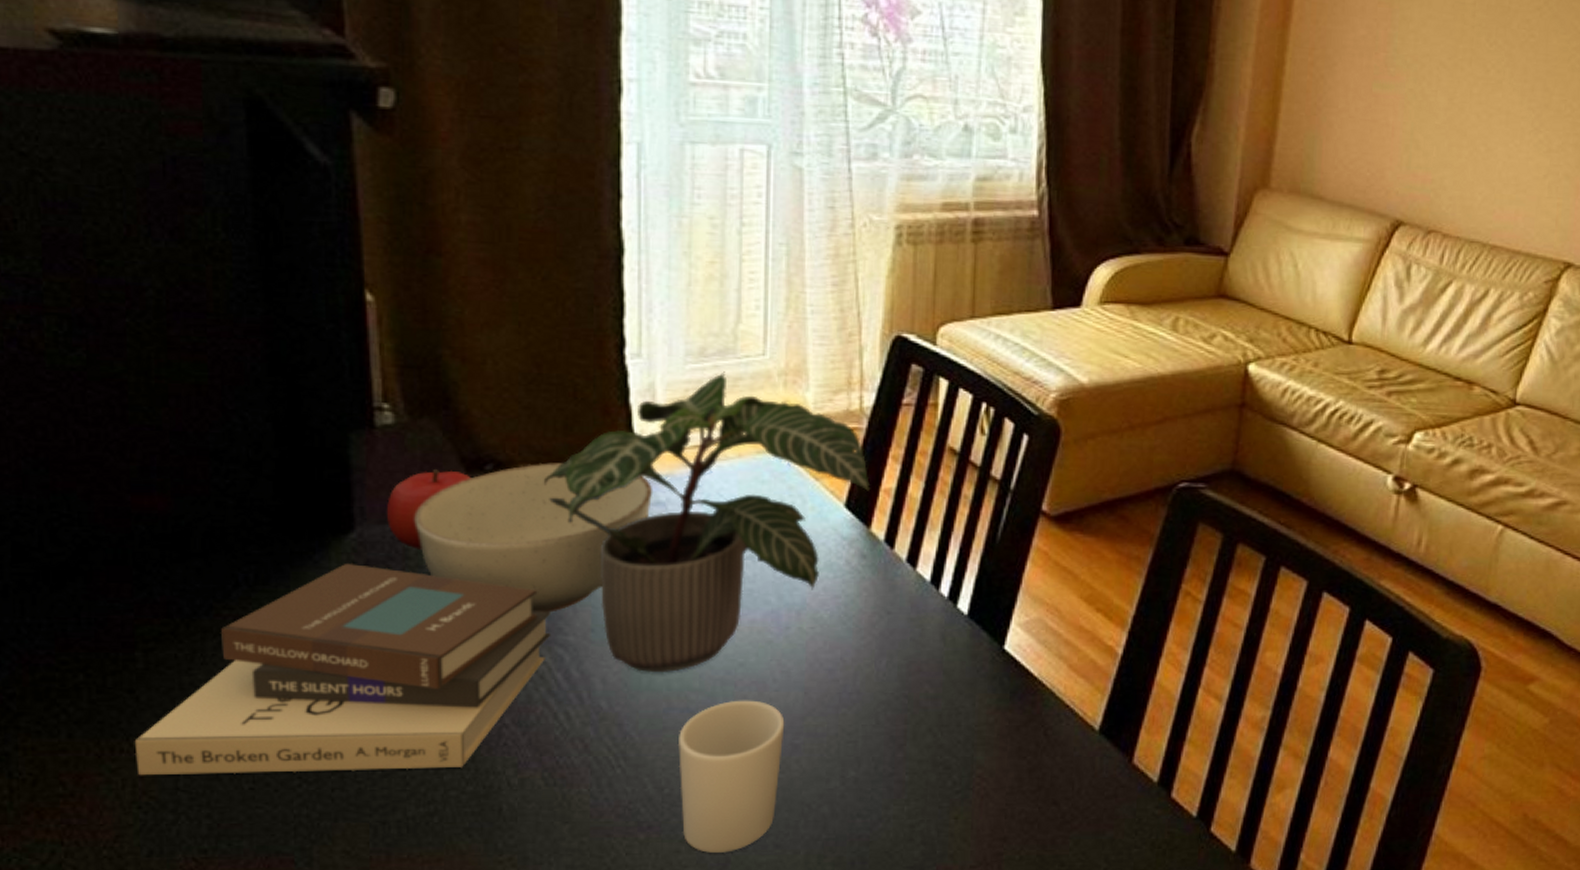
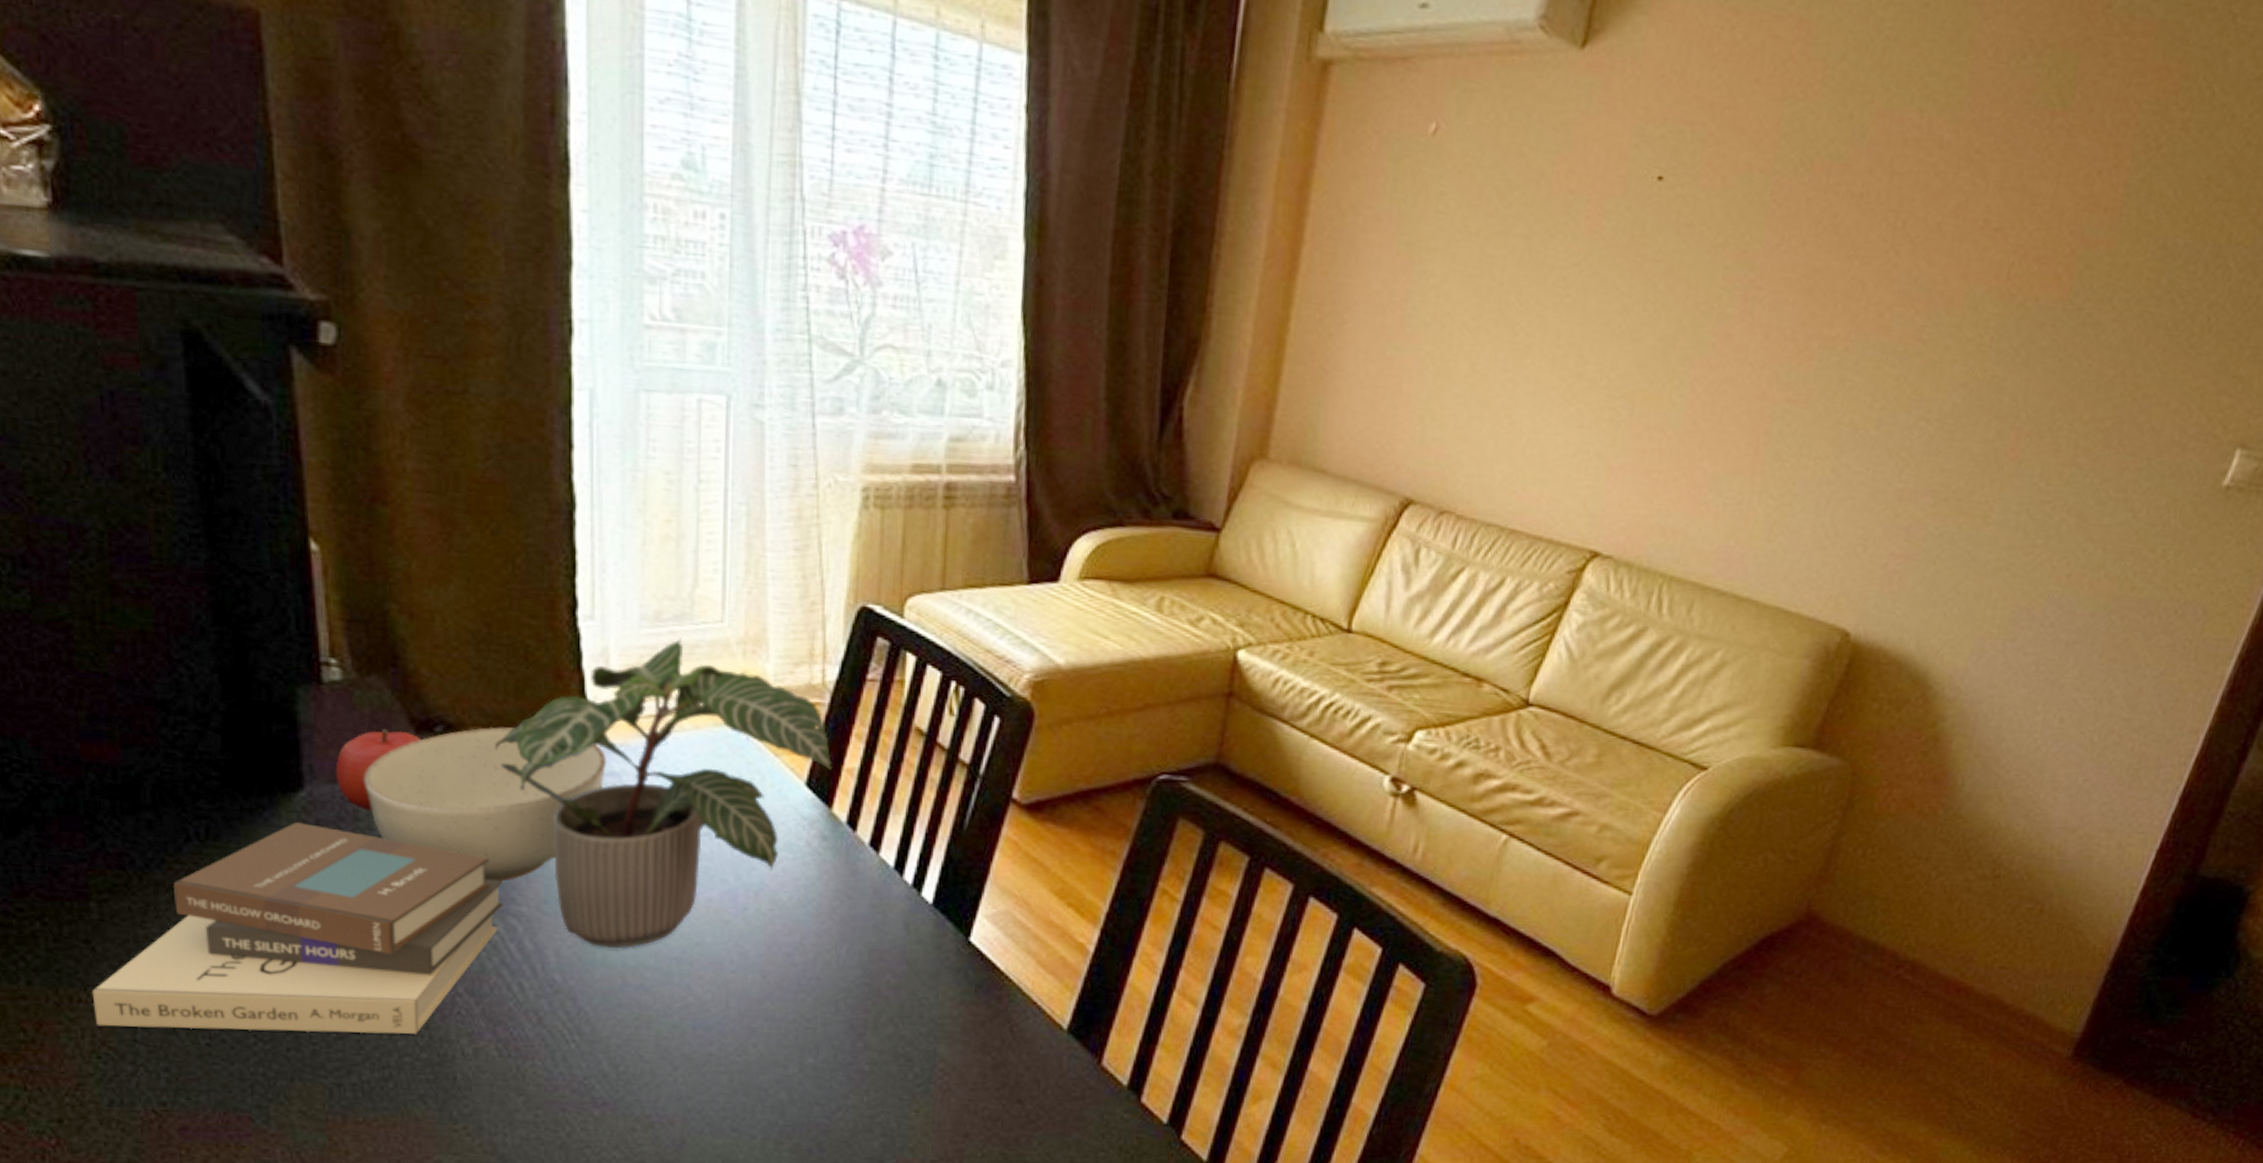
mug: present [678,700,785,853] -> none [633,980,742,1133]

